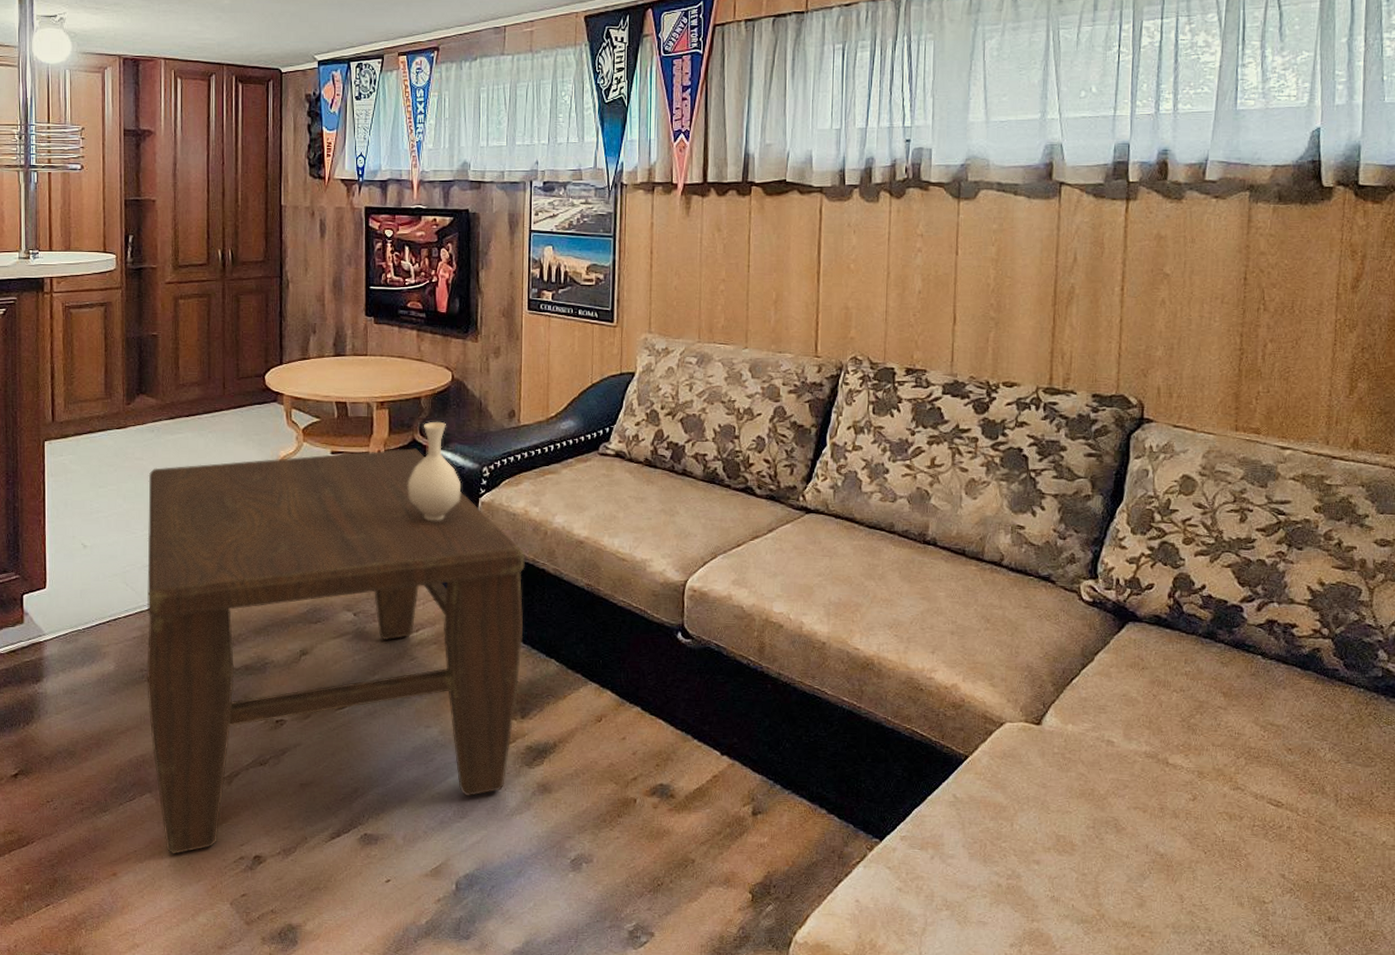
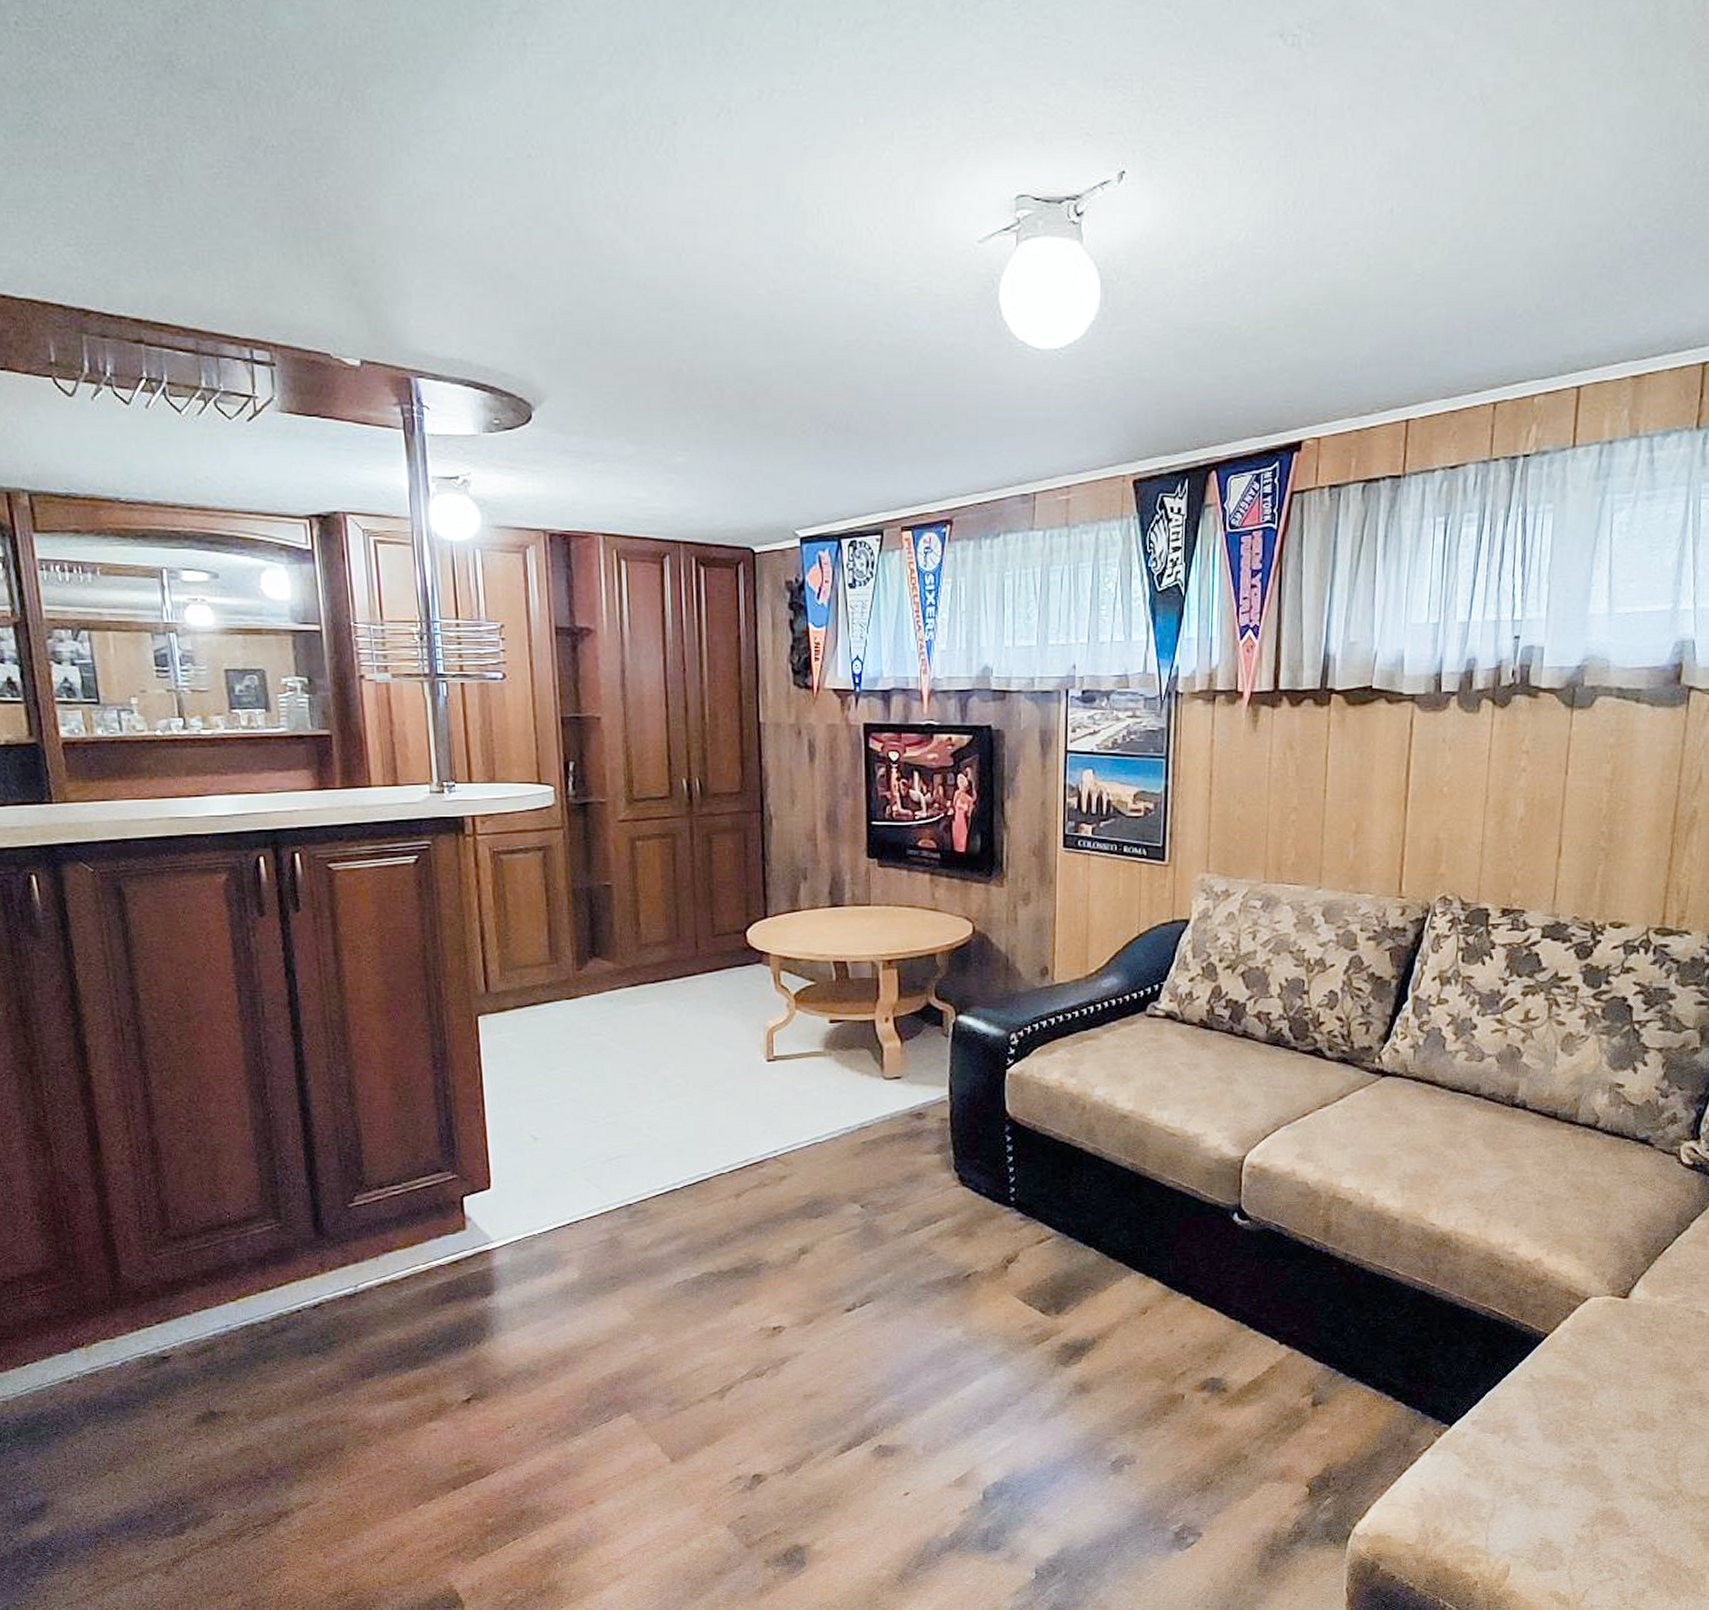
coffee table: present [147,448,525,854] -> none [608,1014,1060,1477]
vase: present [408,421,462,521] -> none [922,982,986,1097]

